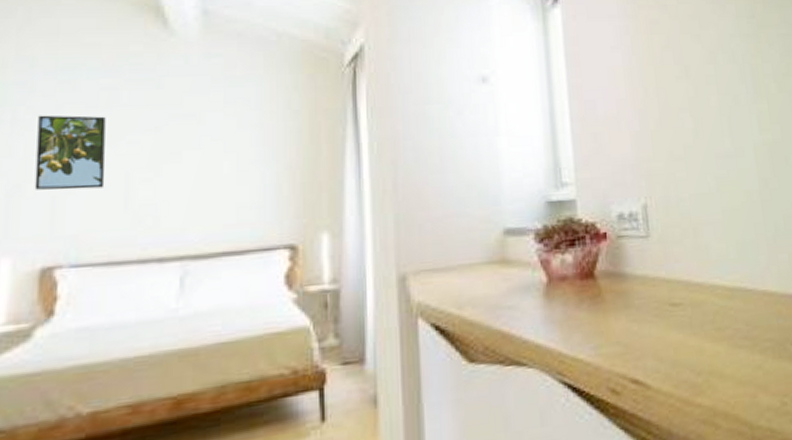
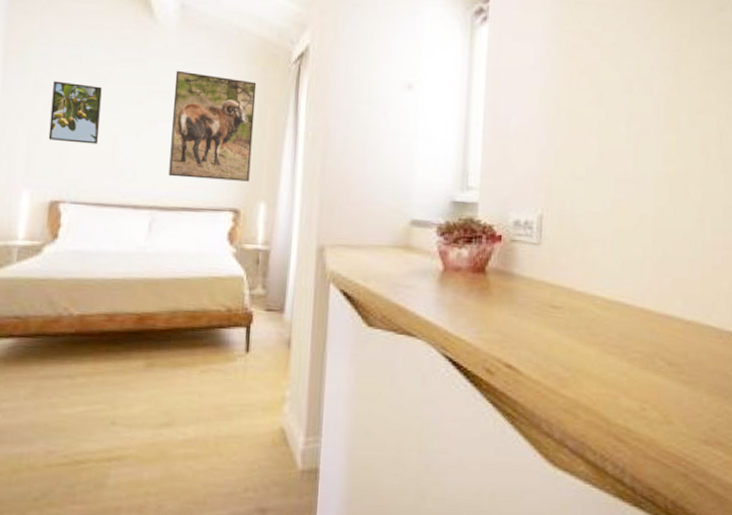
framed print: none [201,87,306,216] -> present [168,70,257,182]

